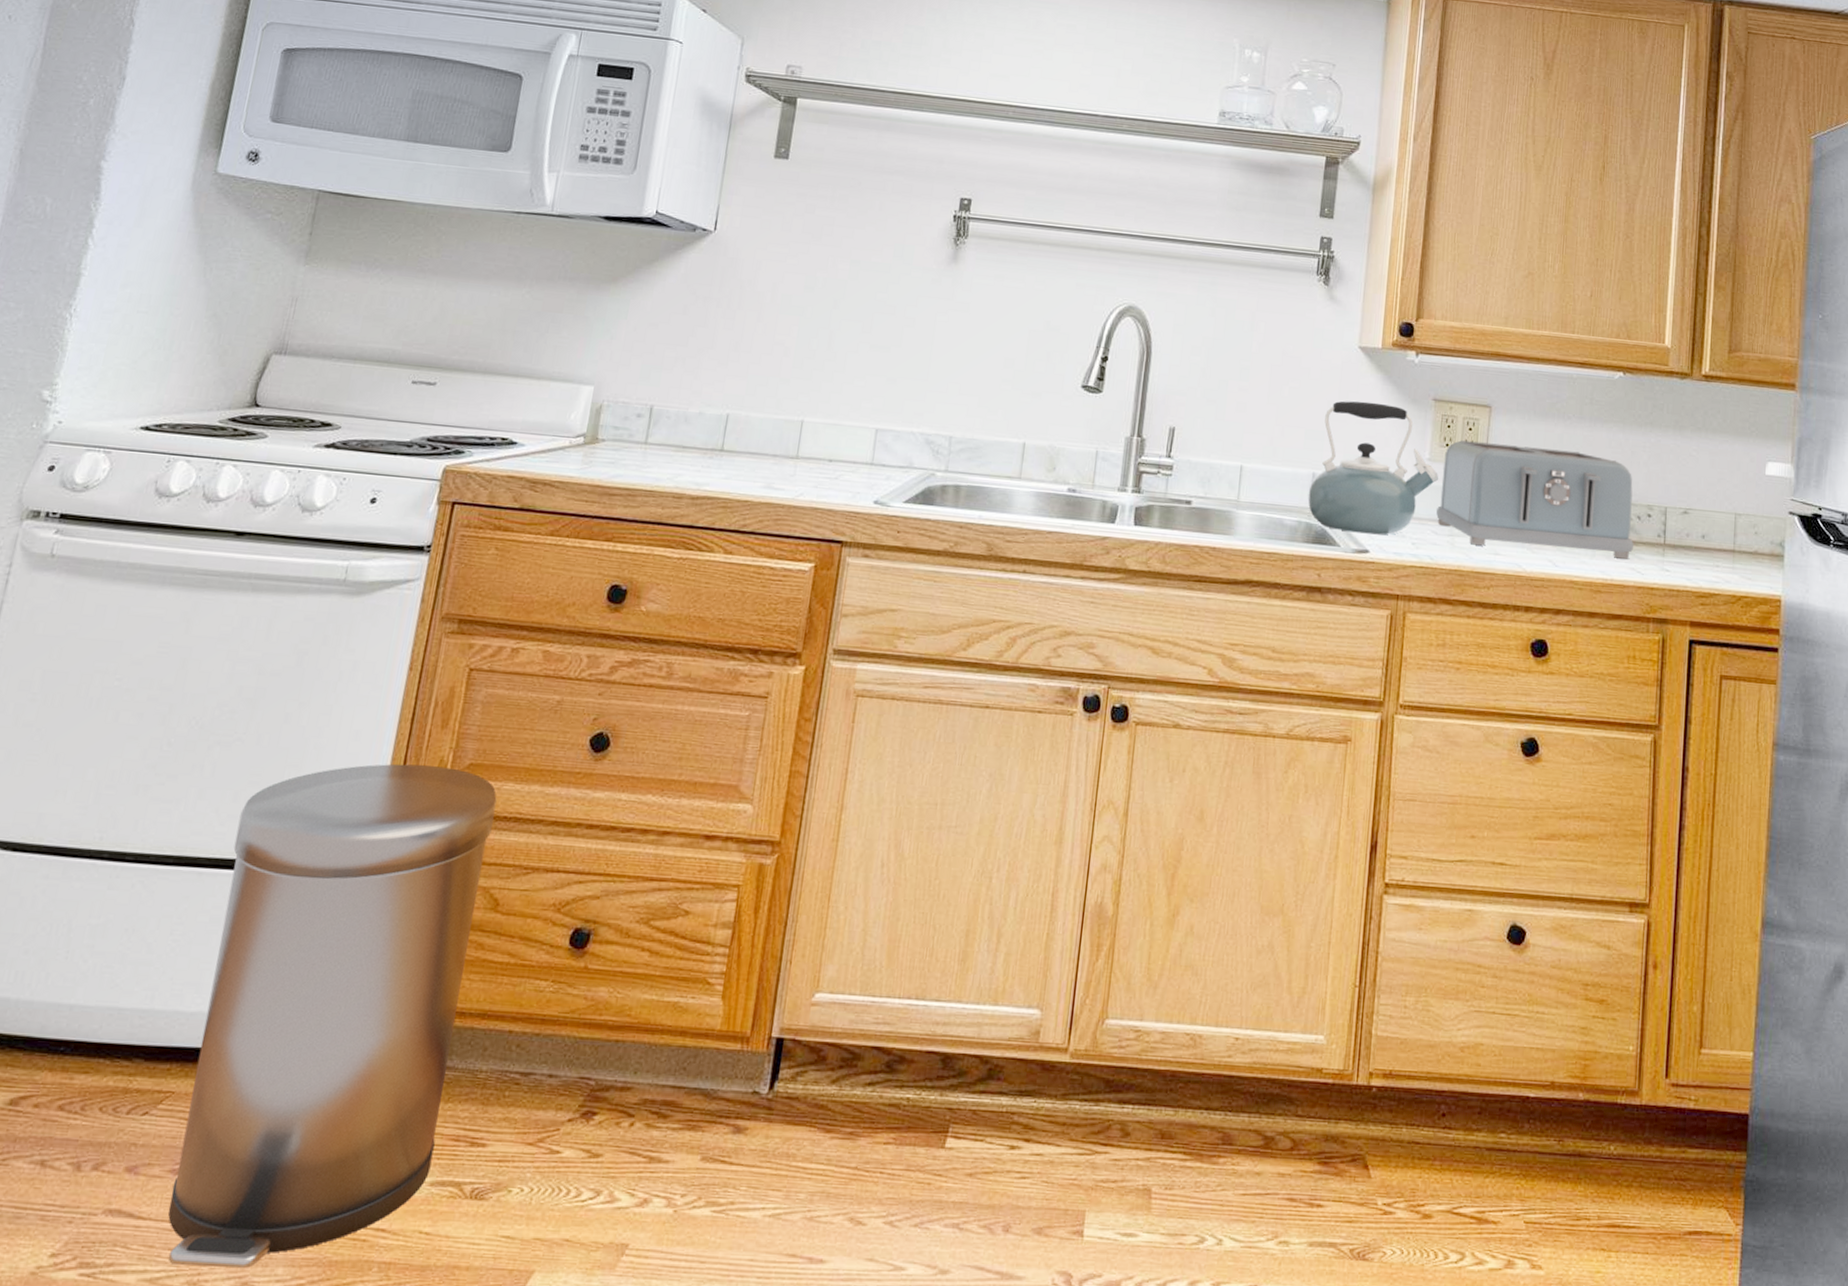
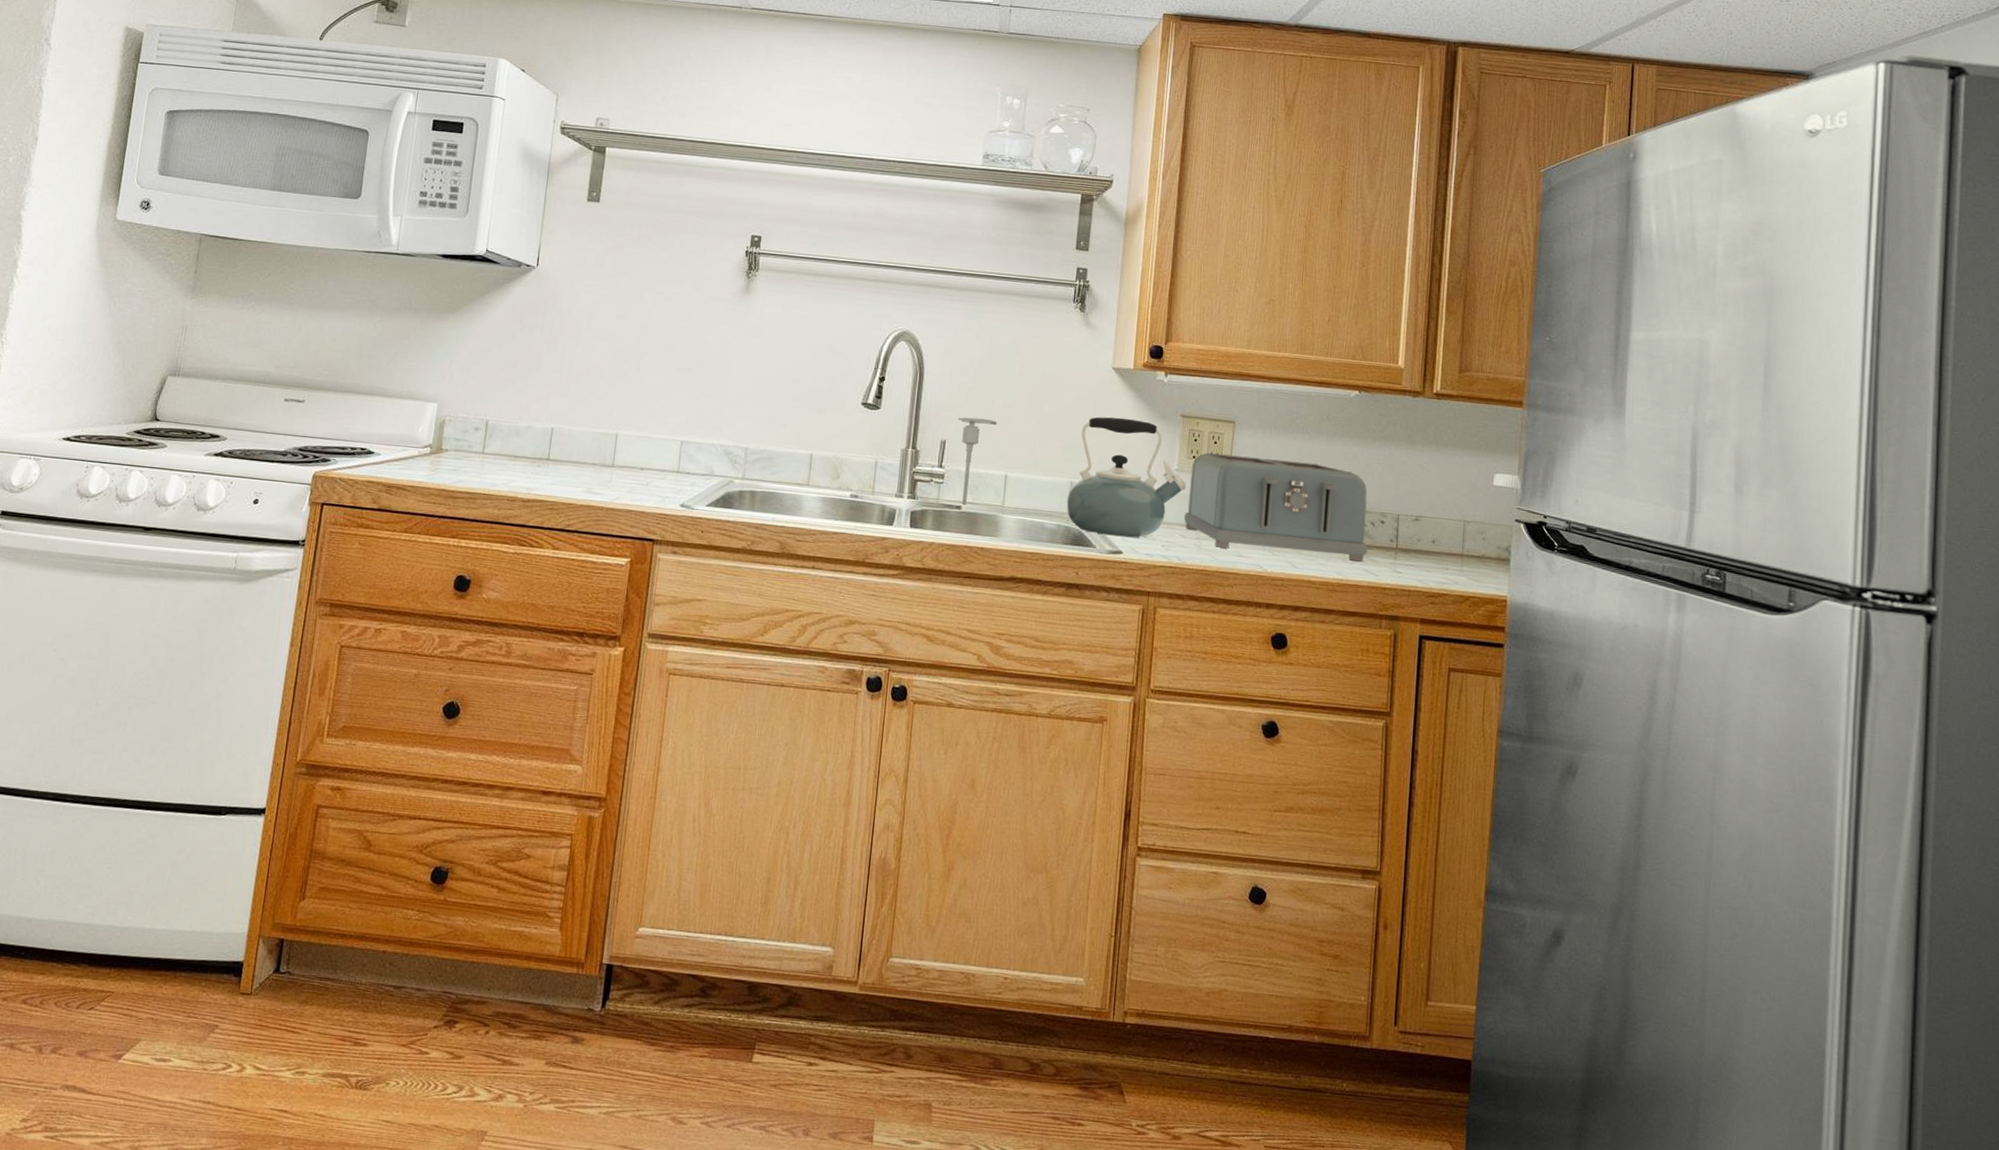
pedal bin: present [168,764,497,1269] -> none [113,725,367,1138]
soap dispenser: none [1189,401,1232,501] -> present [958,417,997,506]

